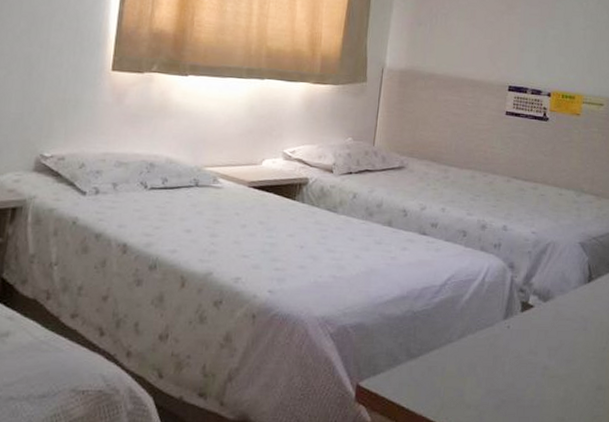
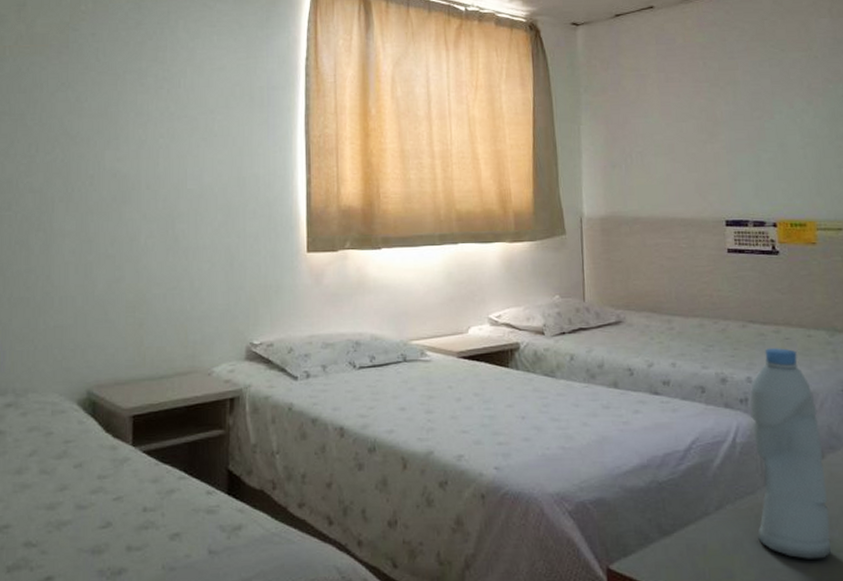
water bottle: none [489,201,556,383] -> present [750,347,832,559]

